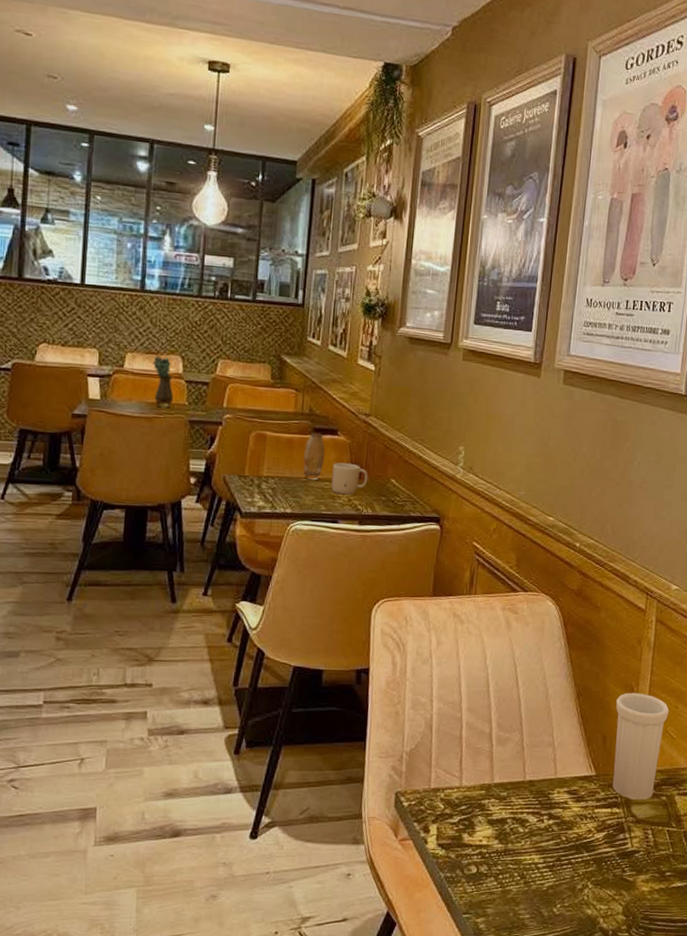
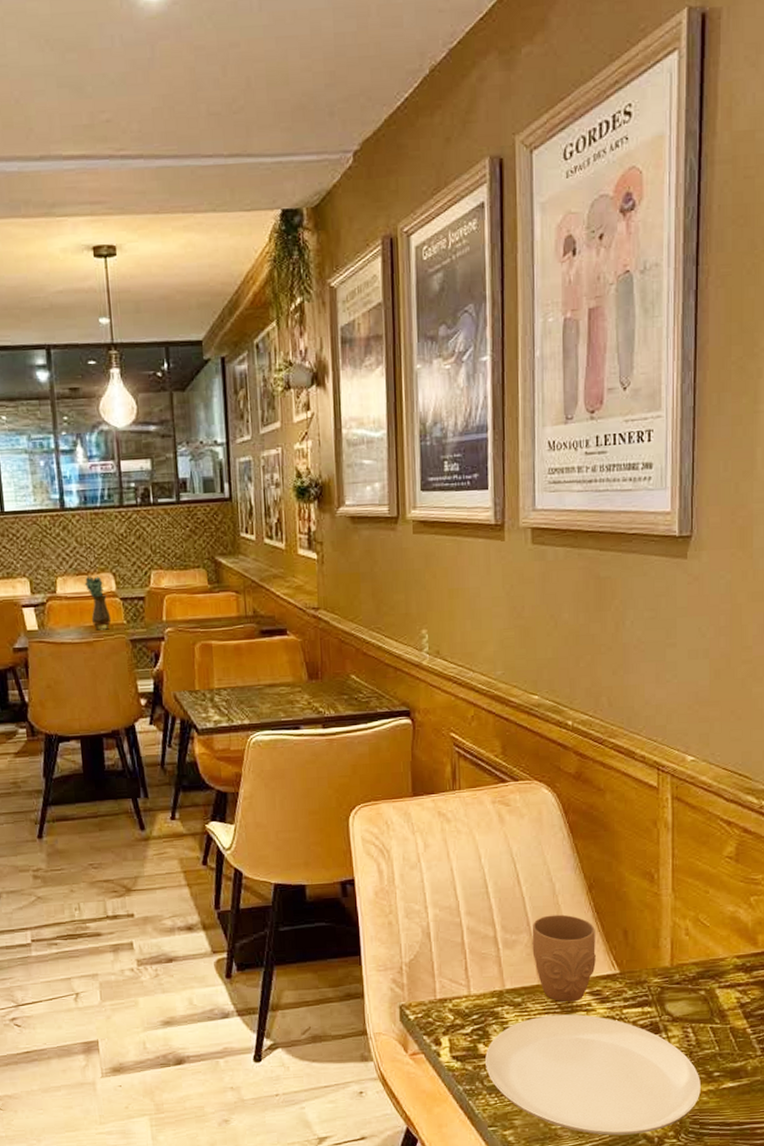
vase: present [303,432,326,480] -> none [253,635,277,686]
mug: present [331,462,368,495] -> none [286,663,326,698]
plate: none [467,810,654,927] -> present [485,1014,701,1136]
cup: none [521,717,579,799] -> present [532,914,596,1003]
cup: present [612,693,670,800] -> none [634,880,699,997]

